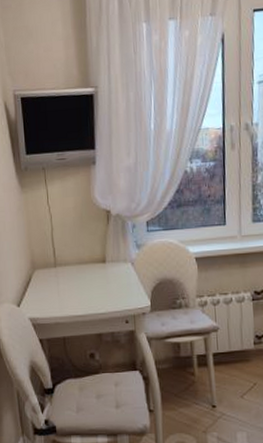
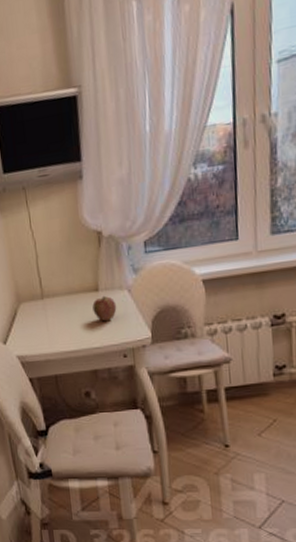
apple: none [100,267,121,290] -> present [92,295,117,322]

